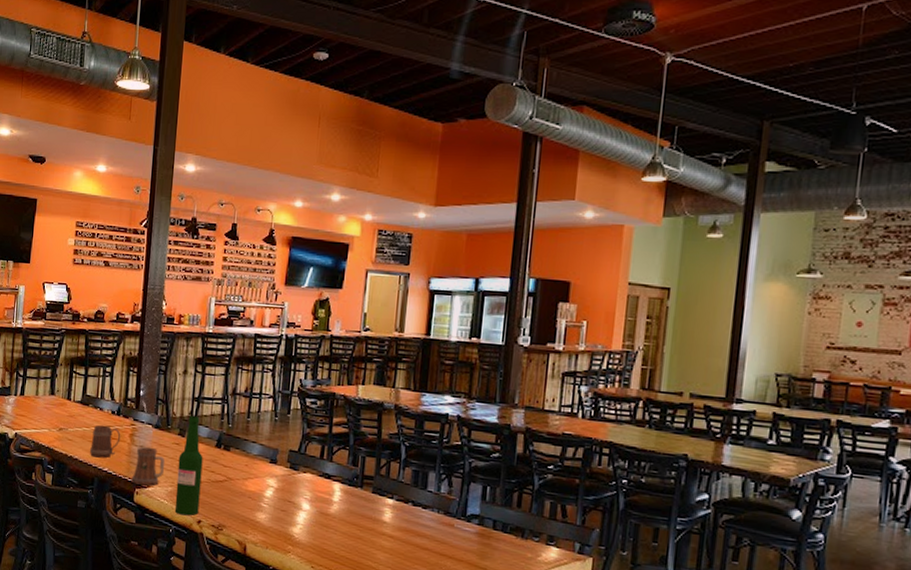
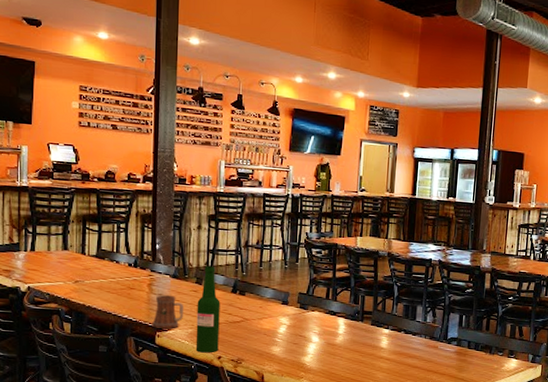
beer mug: present [89,424,121,458] -> none [107,276,139,306]

